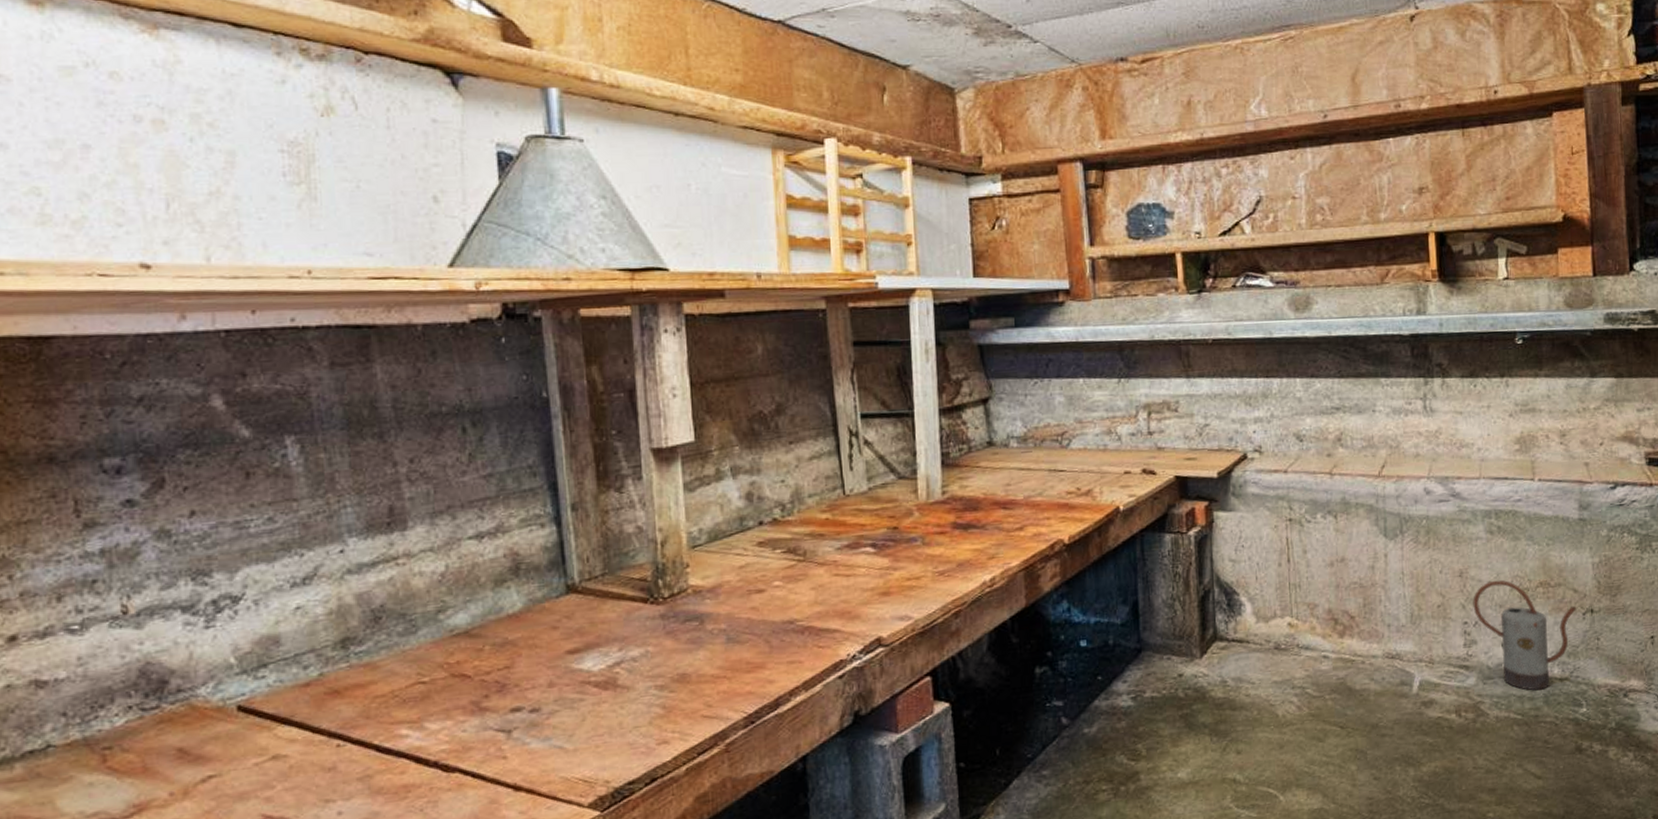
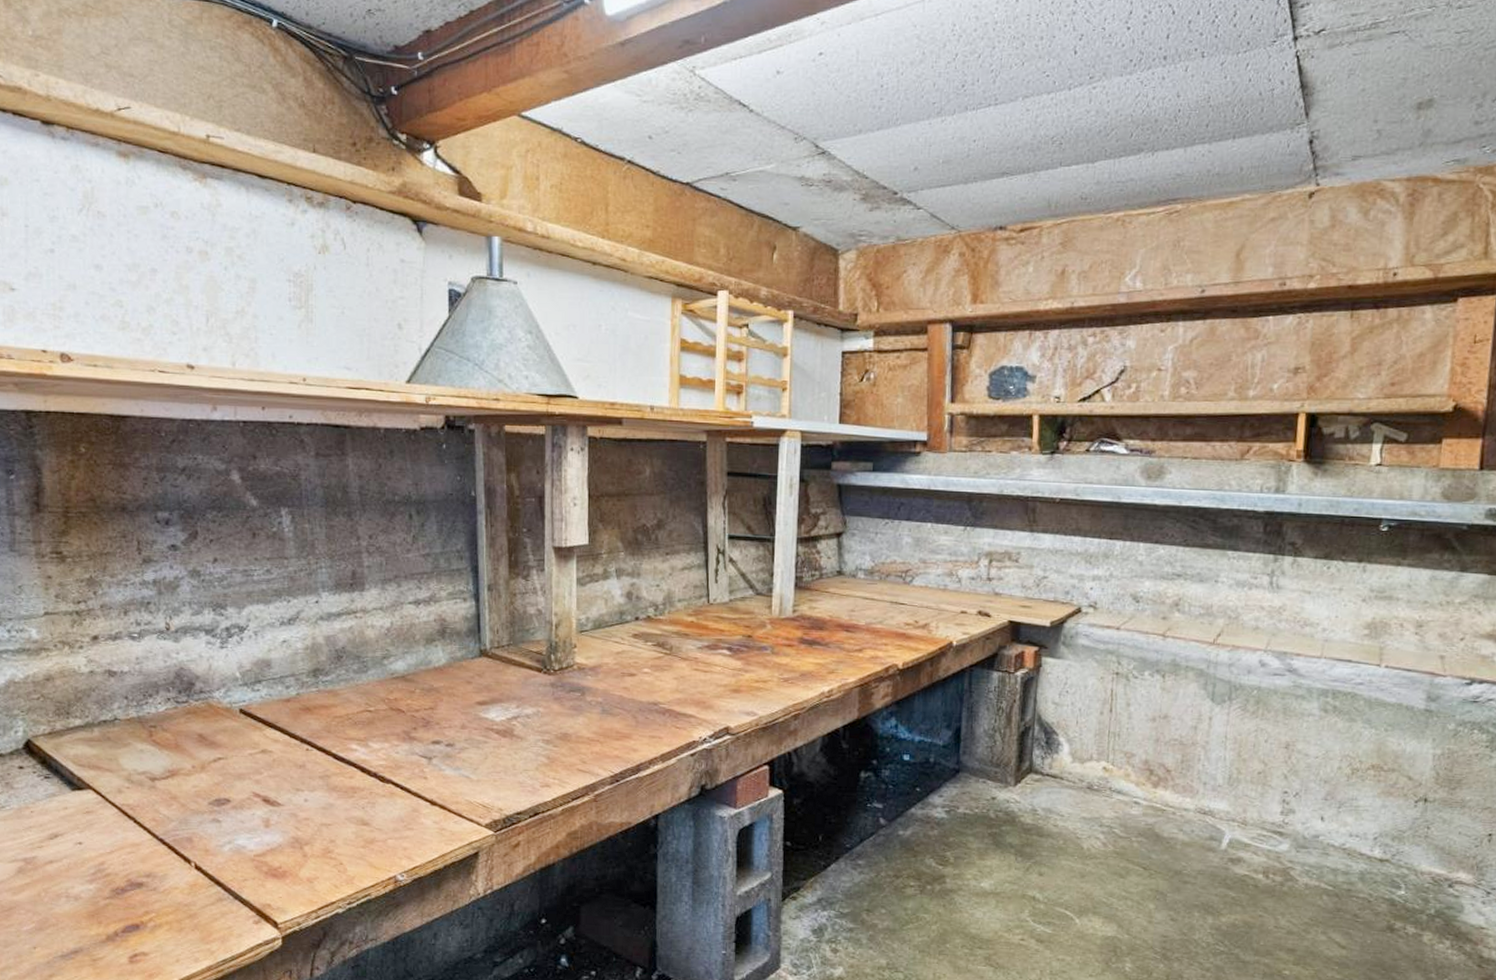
watering can: present [1473,580,1577,691] -> none [1295,756,1409,867]

